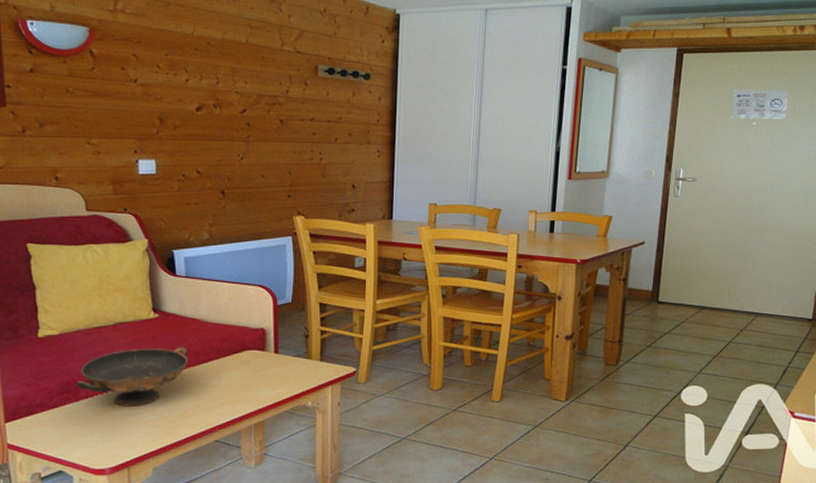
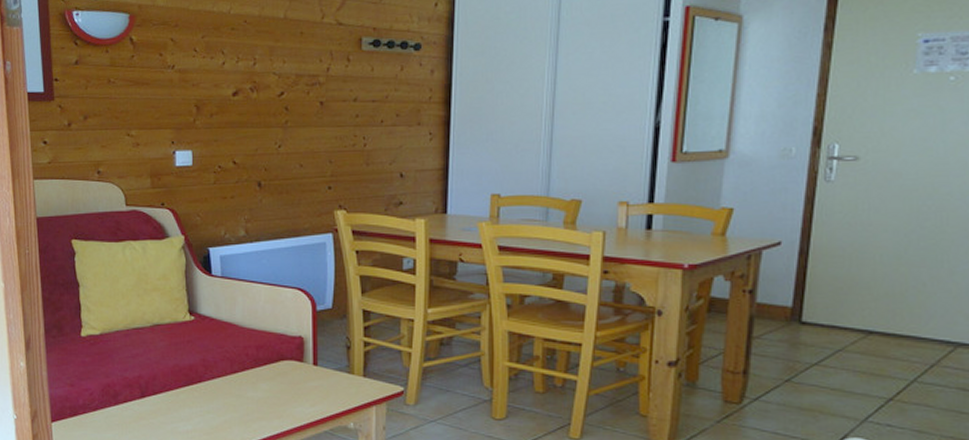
decorative bowl: present [76,347,188,407] -> none [116,353,223,415]

